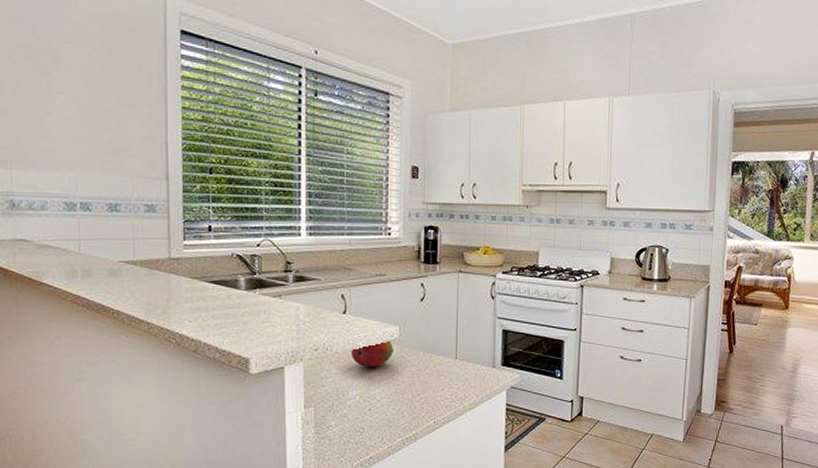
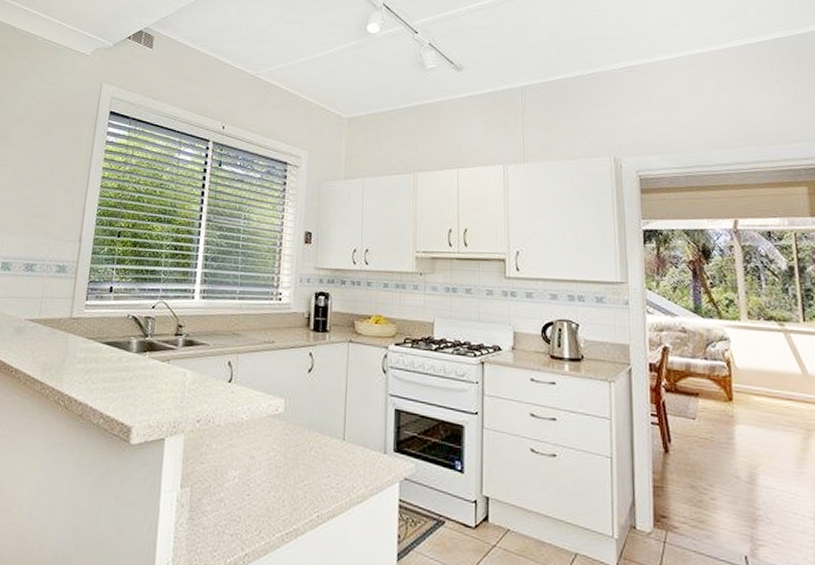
fruit: present [350,340,393,367] -> none [233,415,278,445]

